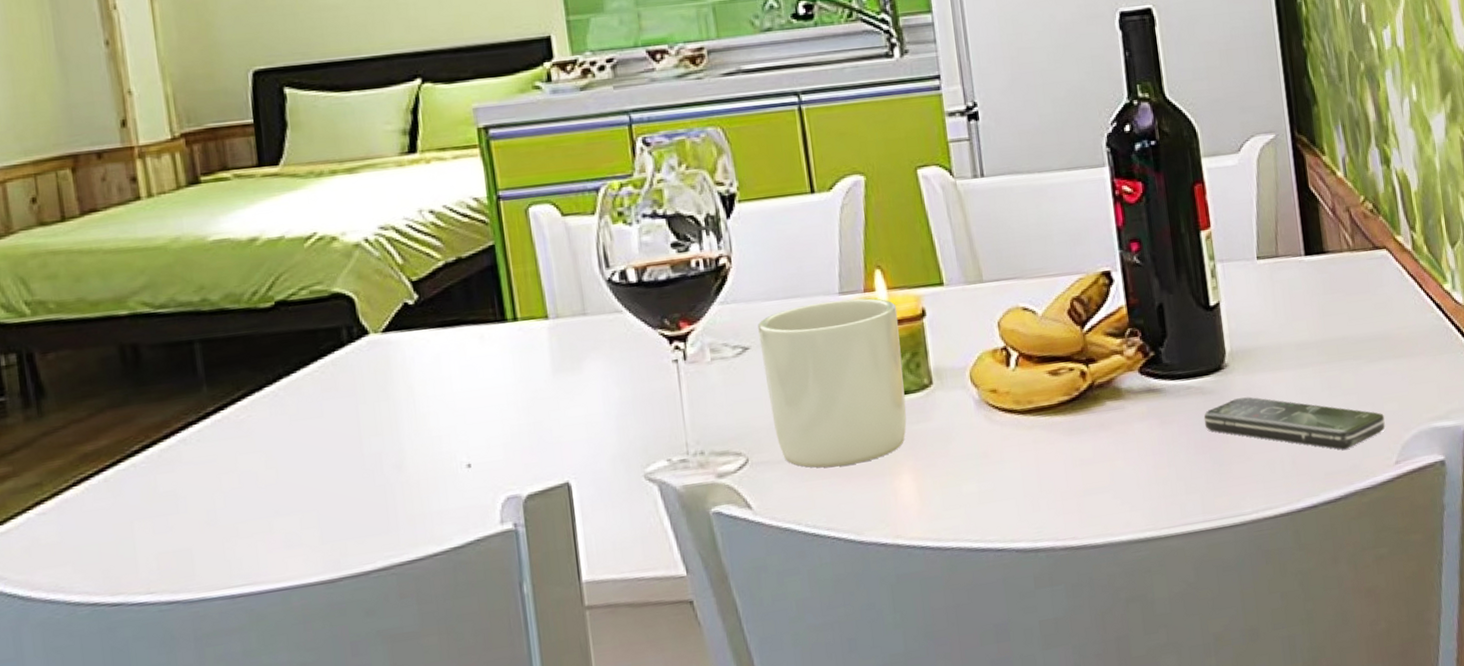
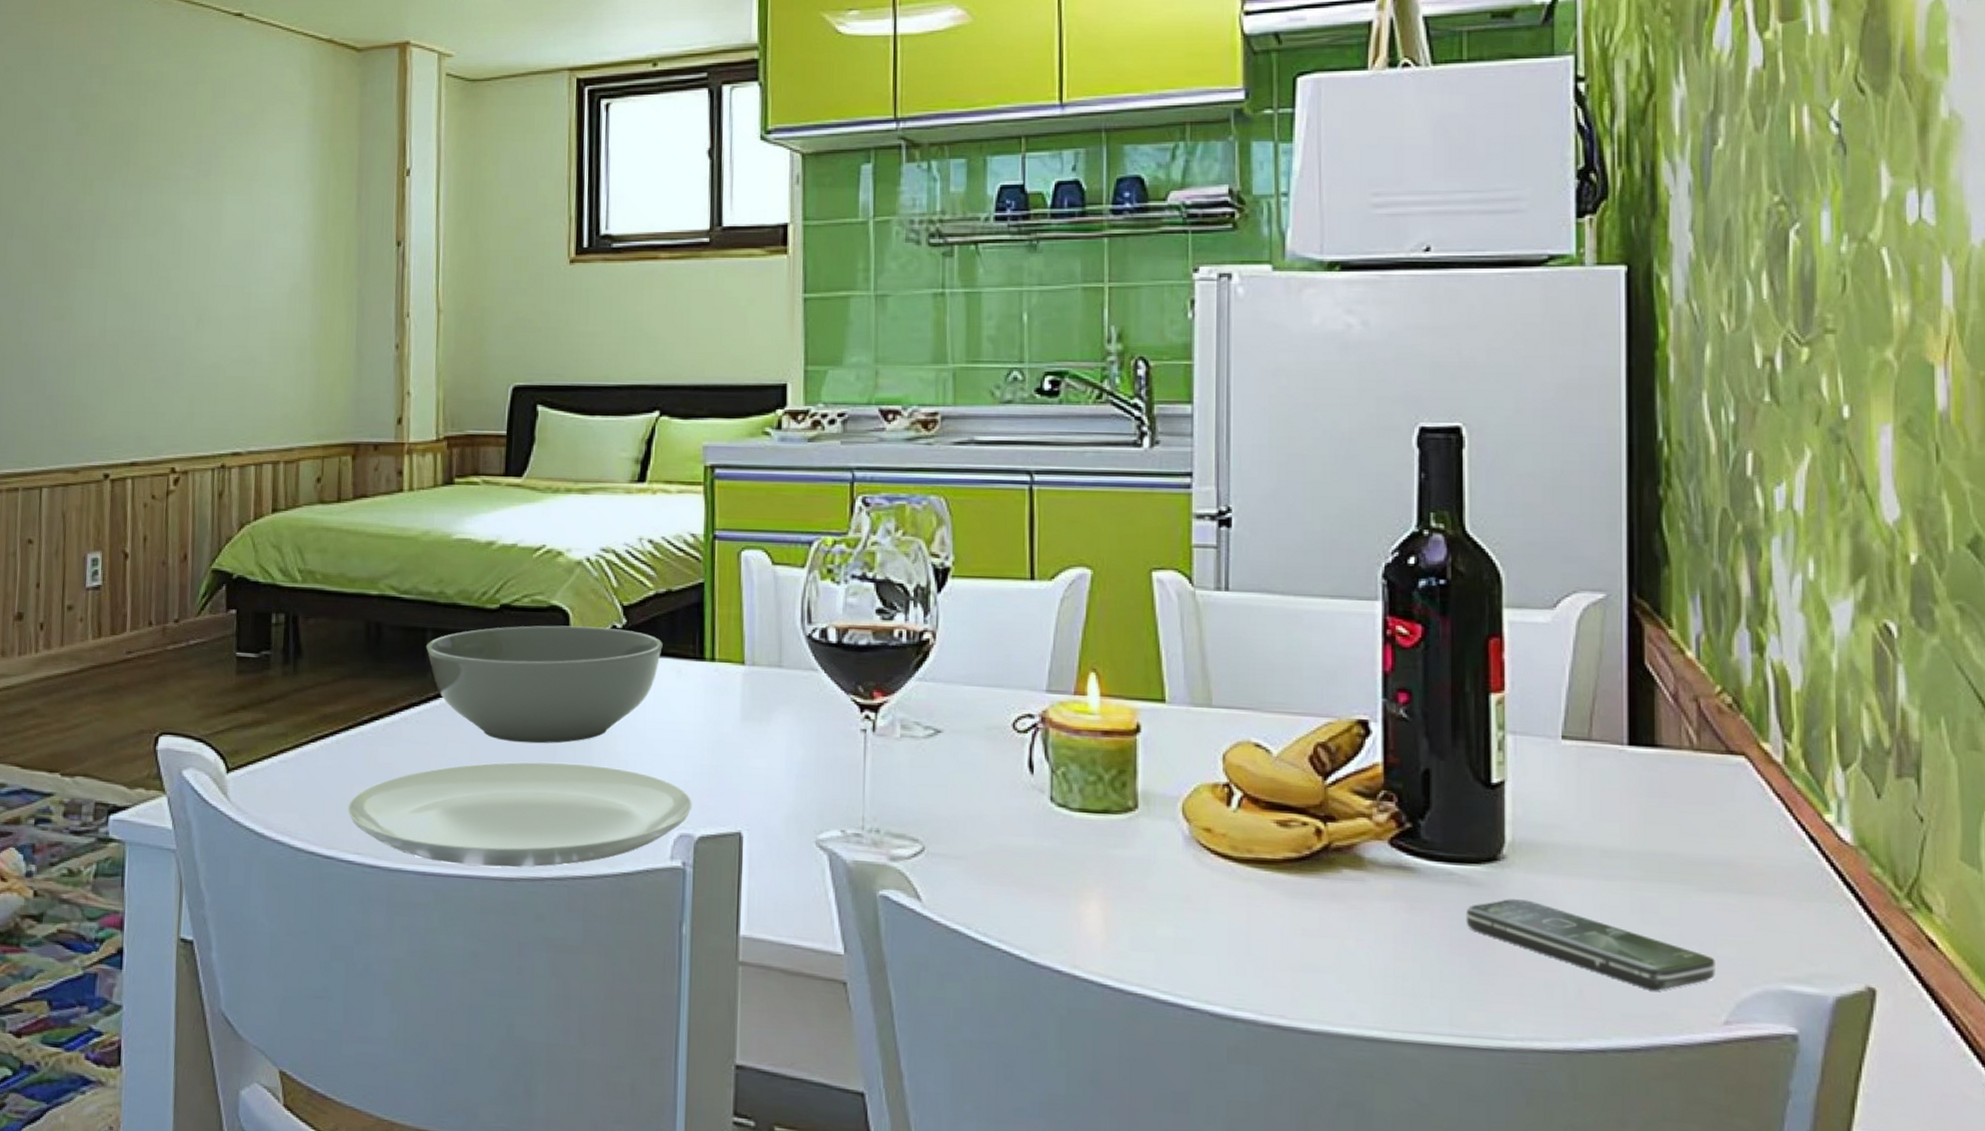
plate: none [129,445,516,581] -> present [347,762,692,868]
bowl: none [195,305,461,442] -> present [425,625,663,744]
mug: present [758,298,907,468] -> none [954,697,1109,878]

